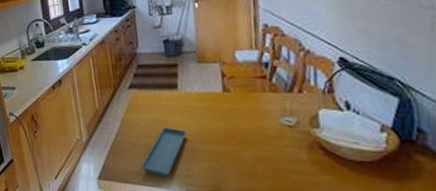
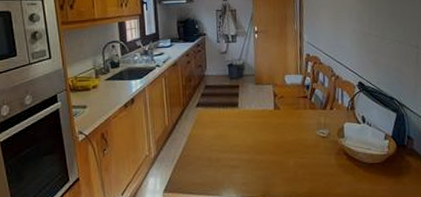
saucer: present [141,127,187,177] -> none [204,140,244,186]

